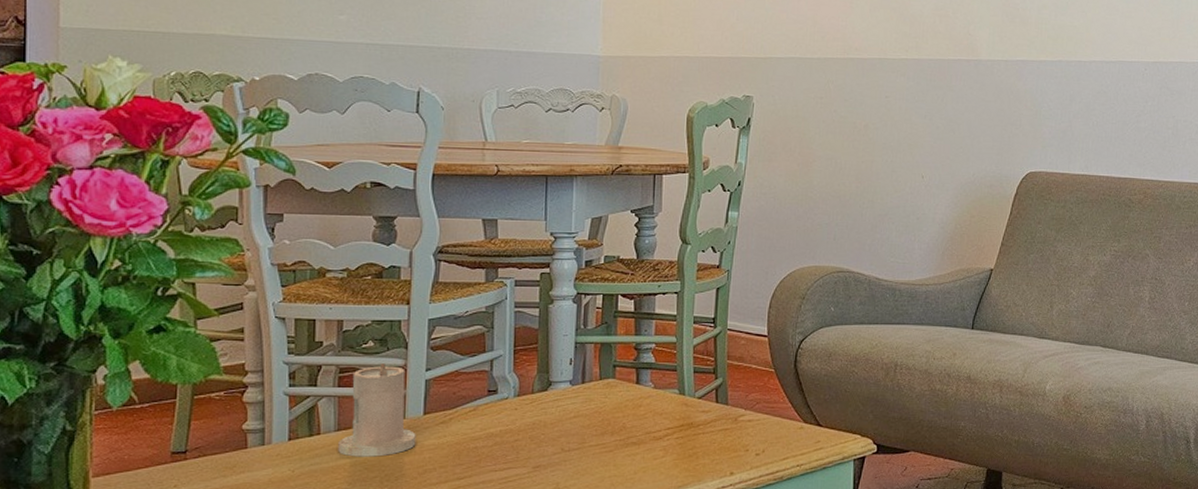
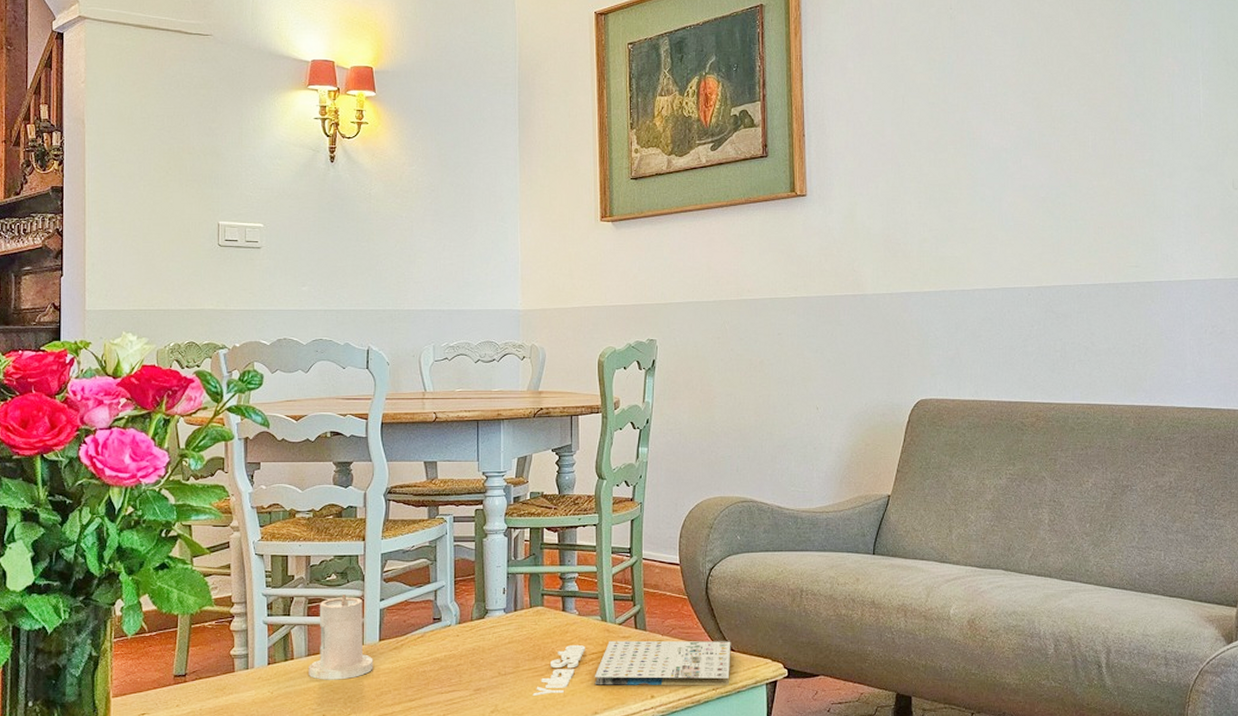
magazine: none [599,415,819,473] -> present [532,640,731,696]

